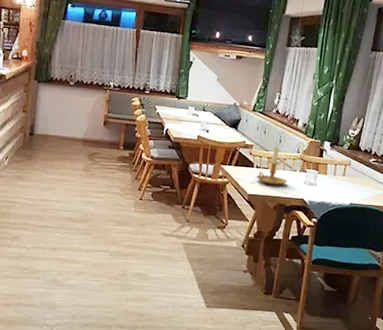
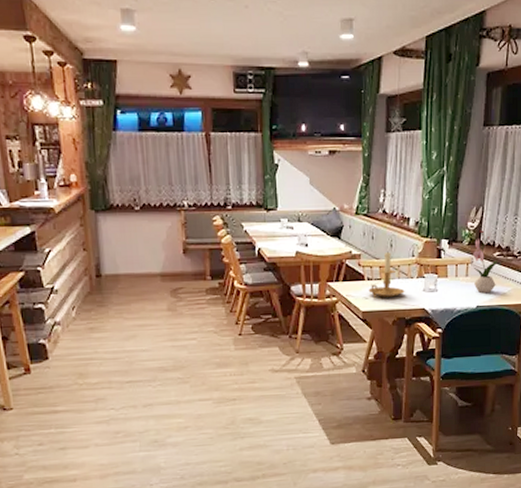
flower arrangement: none [350,138,372,194] -> present [473,230,497,294]

